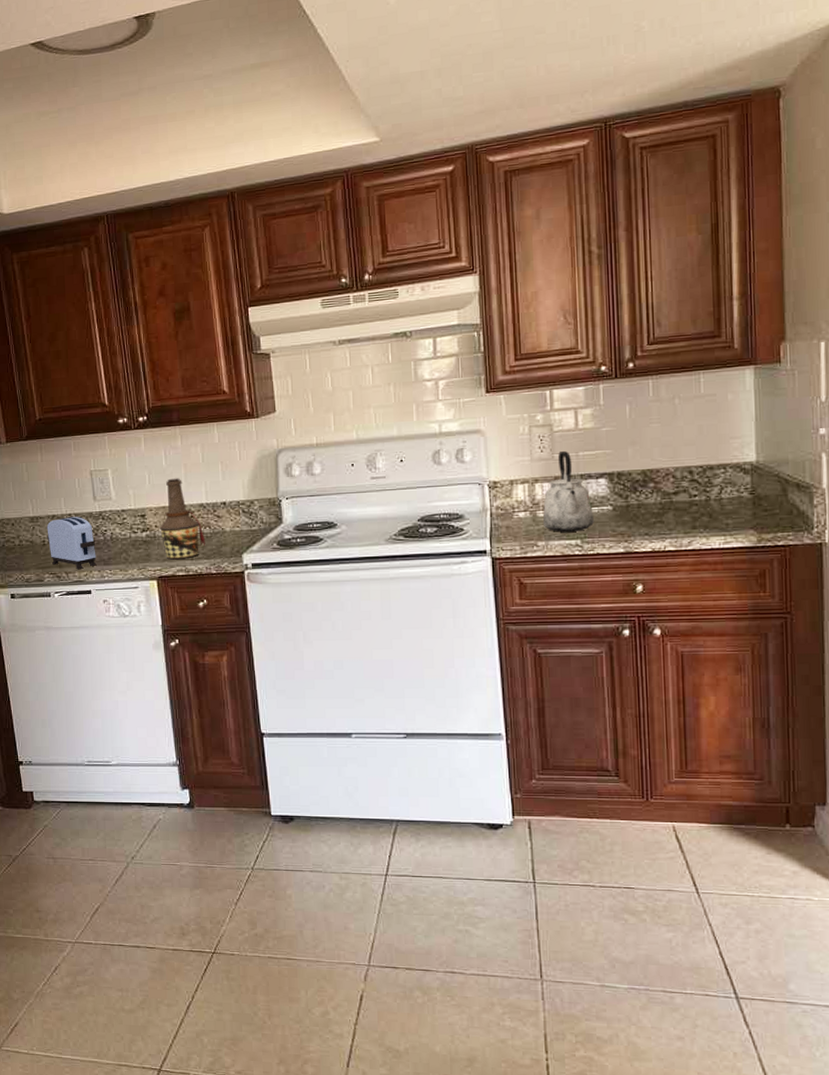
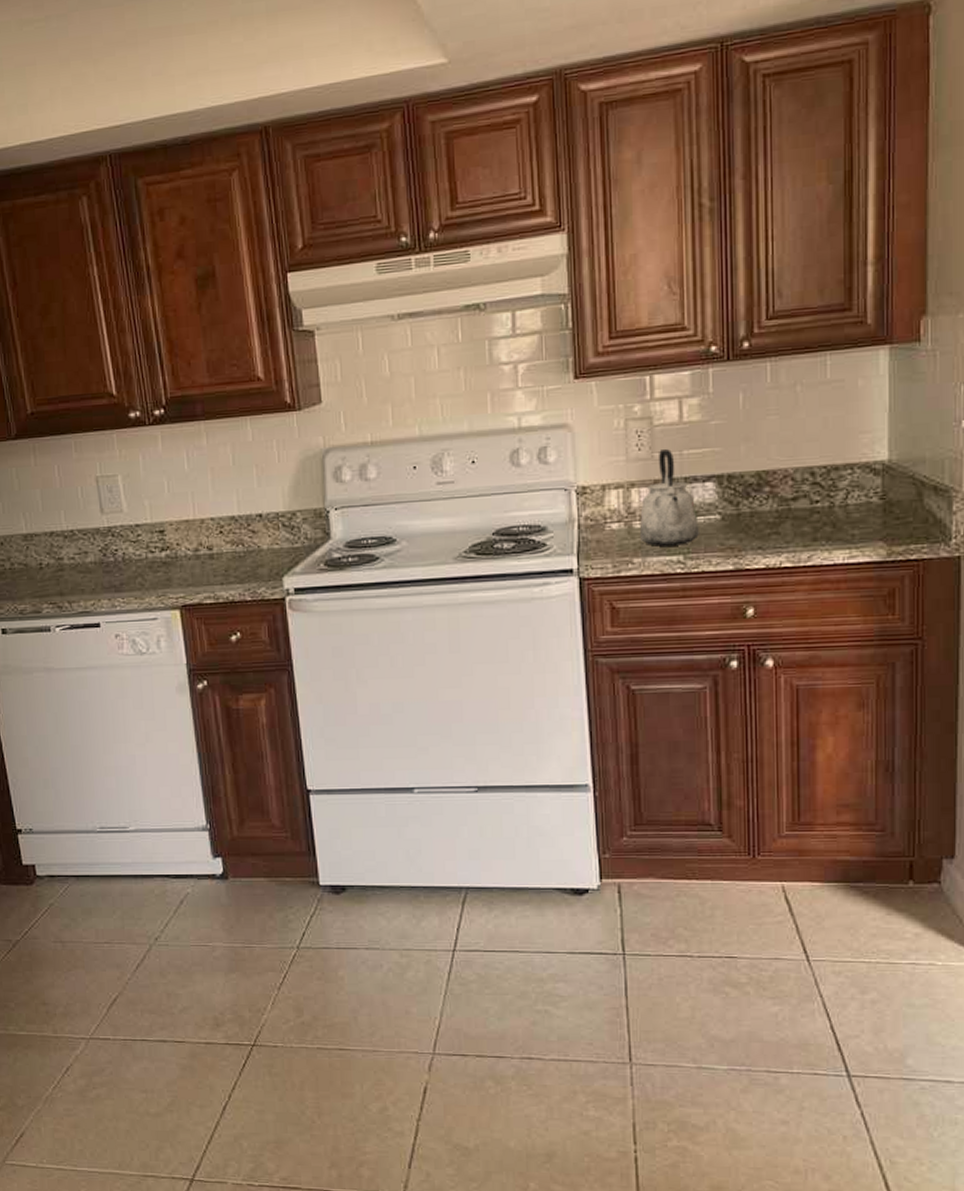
toaster: present [46,516,97,569] -> none [43,532,106,597]
bottle: present [159,478,206,560] -> none [181,485,239,585]

